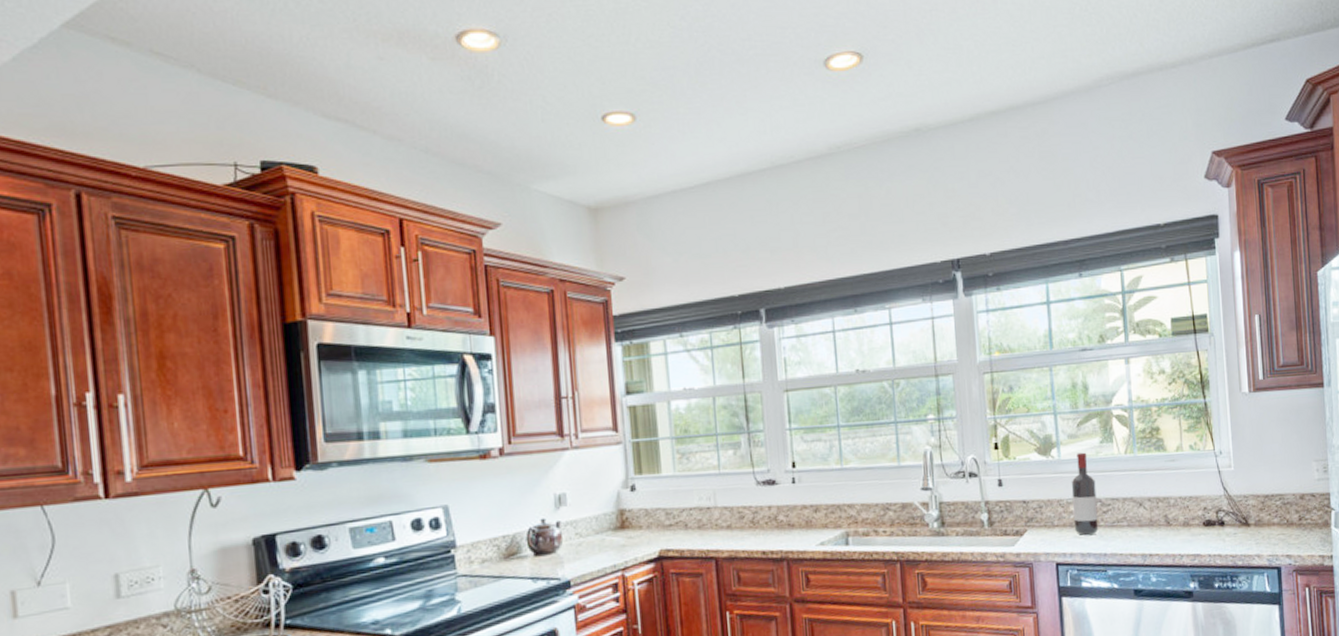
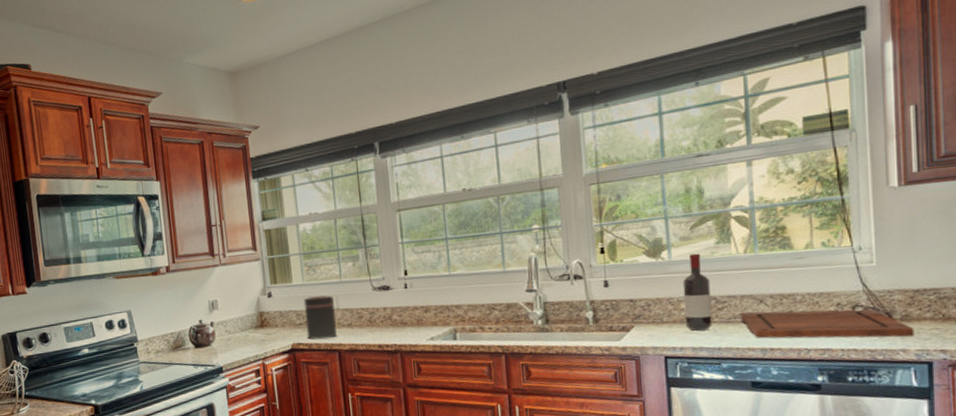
cylinder: none [674,490,714,546] -> present [303,295,337,340]
cutting board: none [1122,513,1266,544] -> present [740,308,914,339]

